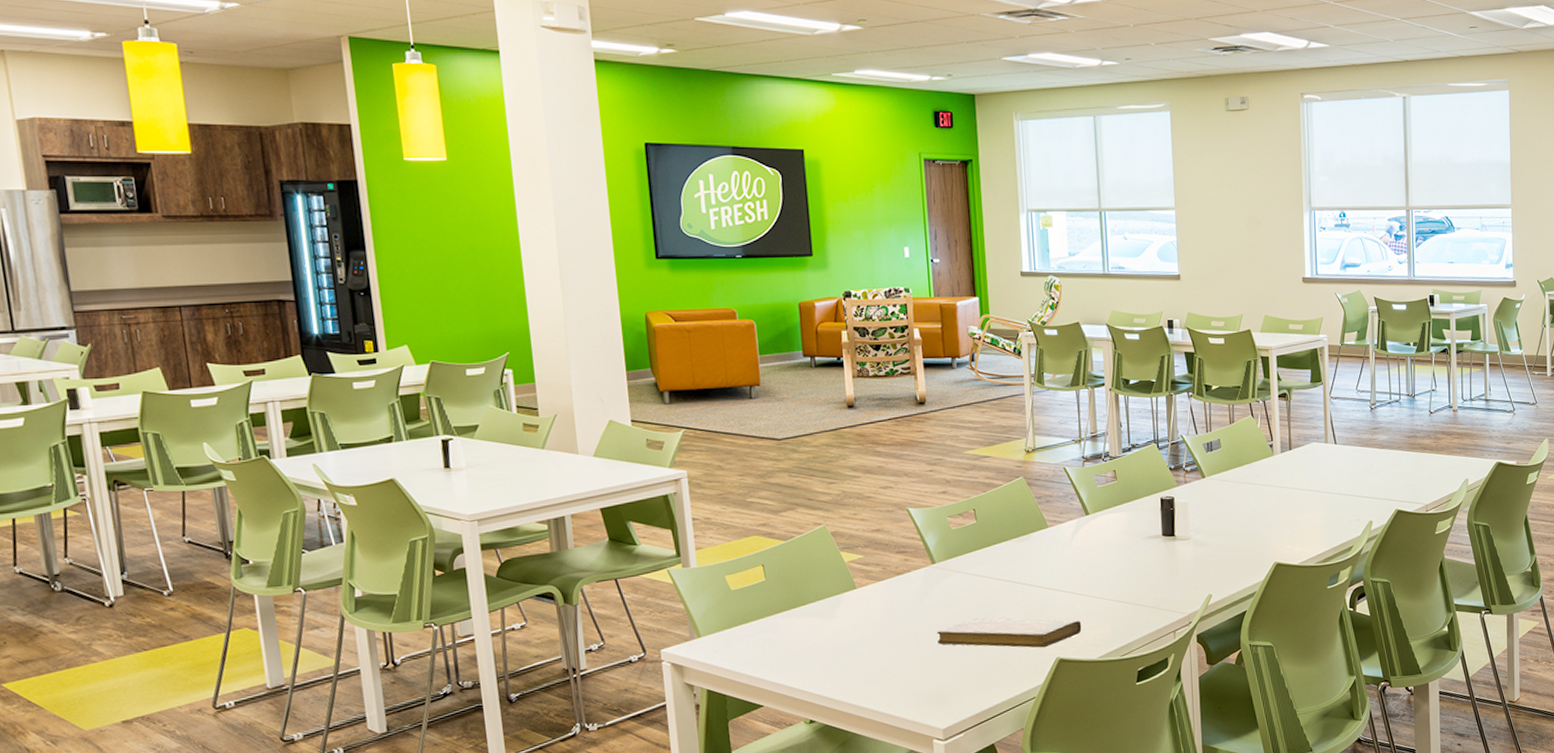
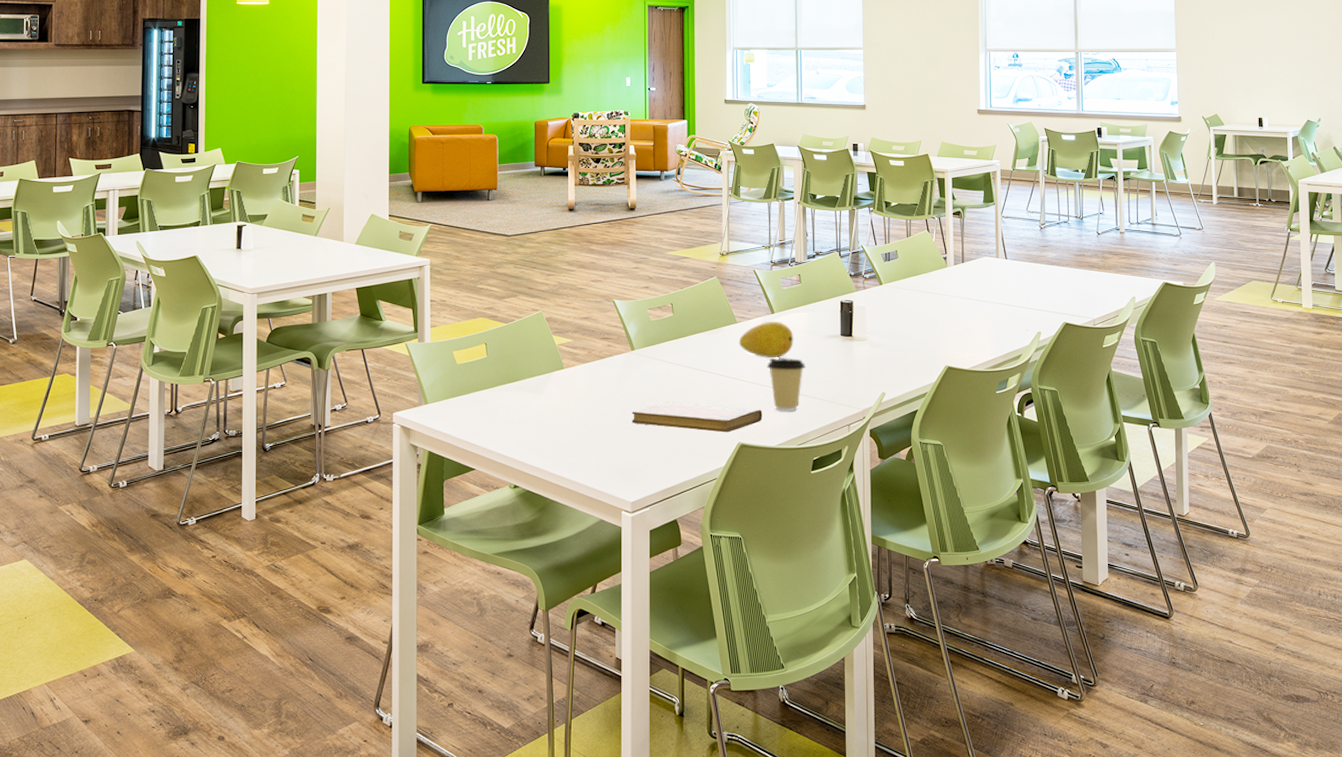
fruit: none [1051,523,1113,565] -> present [739,321,795,359]
coffee cup: none [1083,562,1126,621] -> present [766,357,806,411]

